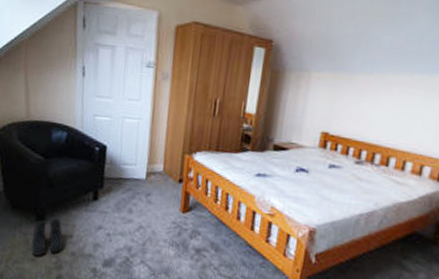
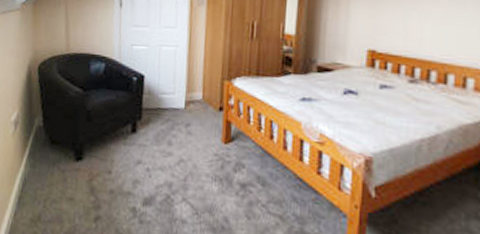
boots: present [31,218,64,257] -> none [69,153,103,196]

